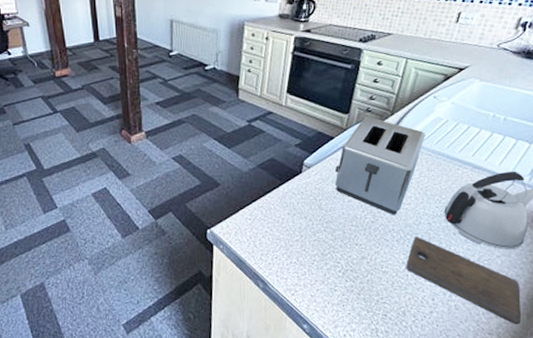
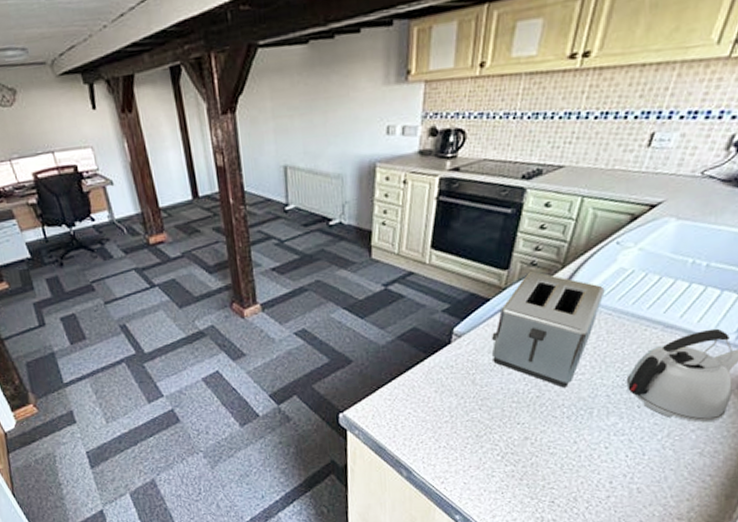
cutting board: present [406,236,521,325] -> none [578,410,719,508]

